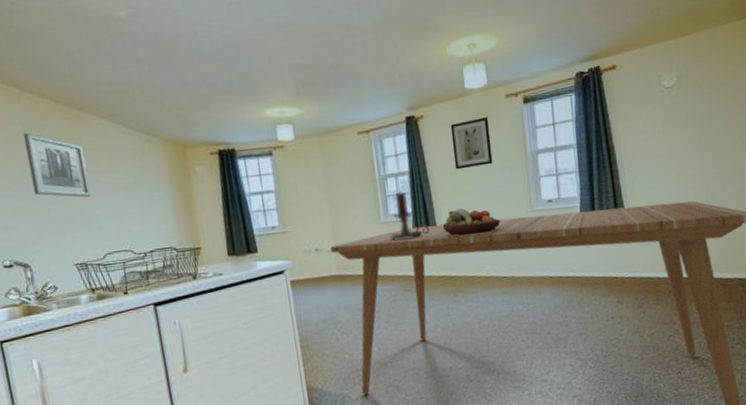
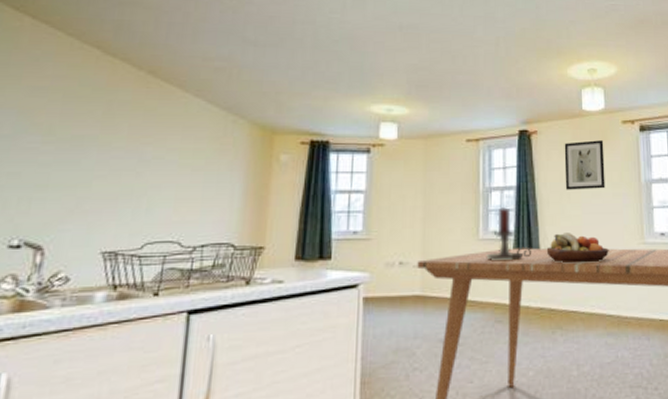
wall art: present [23,132,91,198] -> none [79,96,154,175]

